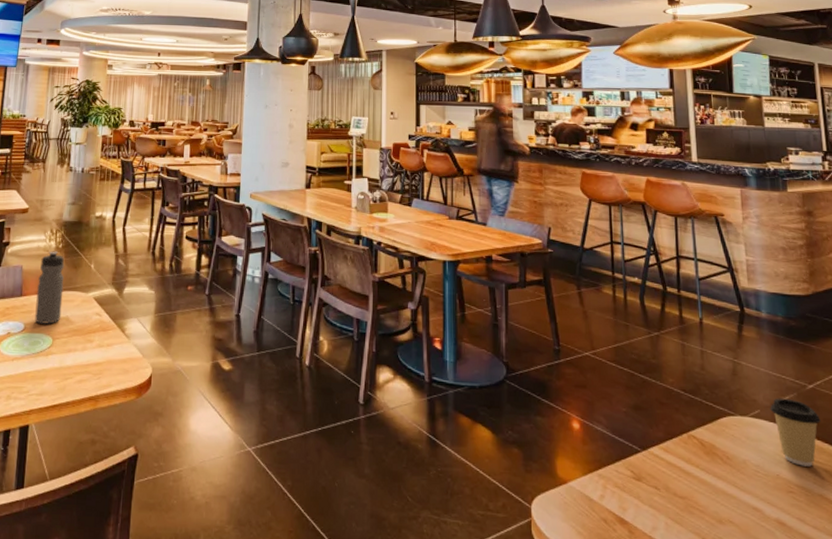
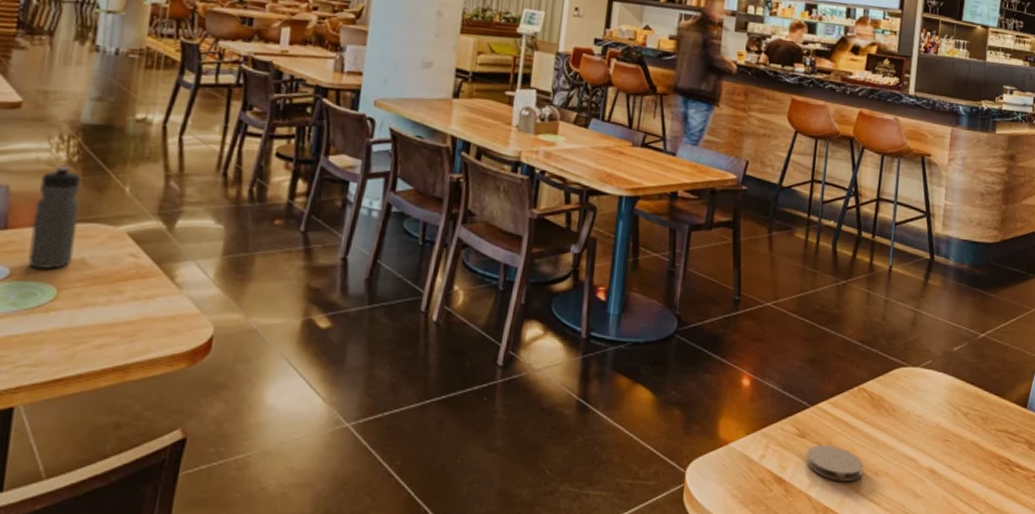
coaster: none [644,488,706,527] -> present [806,444,864,481]
coffee cup: present [770,398,821,467] -> none [941,347,986,415]

